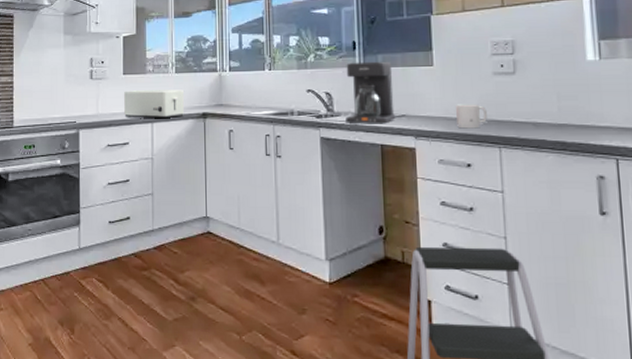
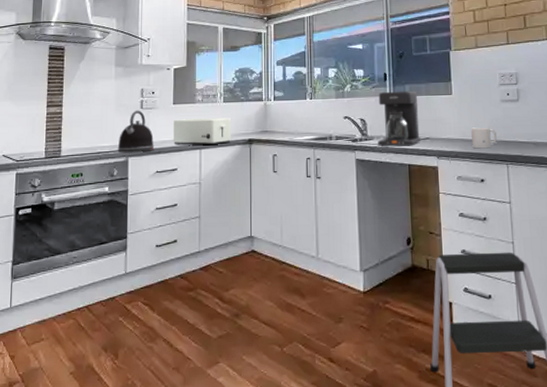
kettle: none [68,80,105,125] -> present [117,110,155,153]

